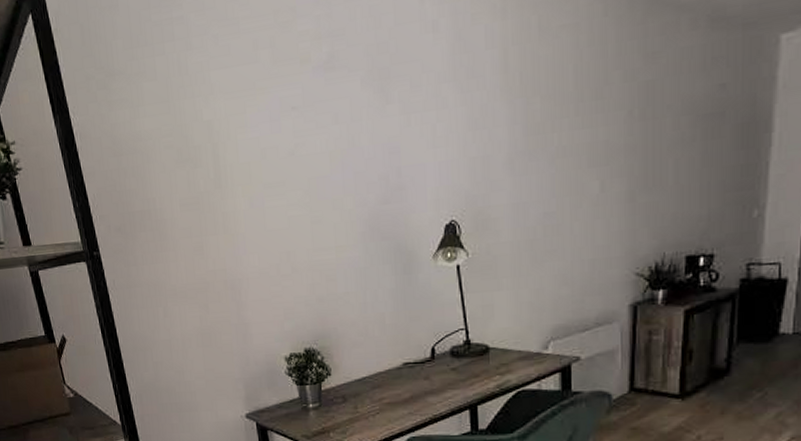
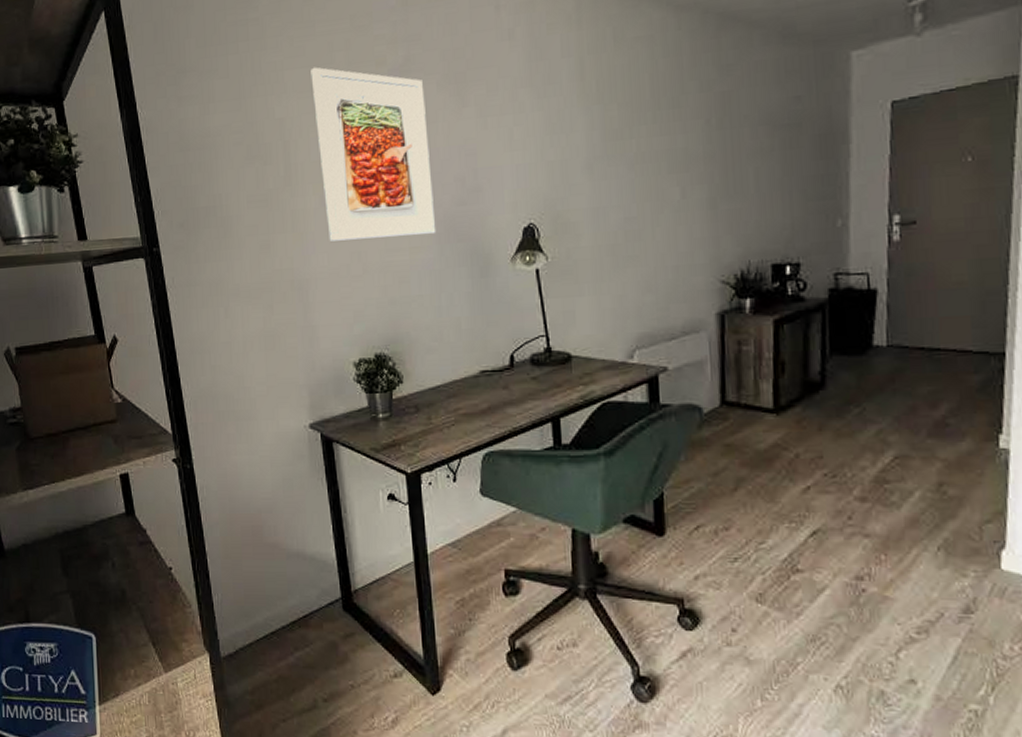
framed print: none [236,66,361,244] -> present [310,67,437,243]

